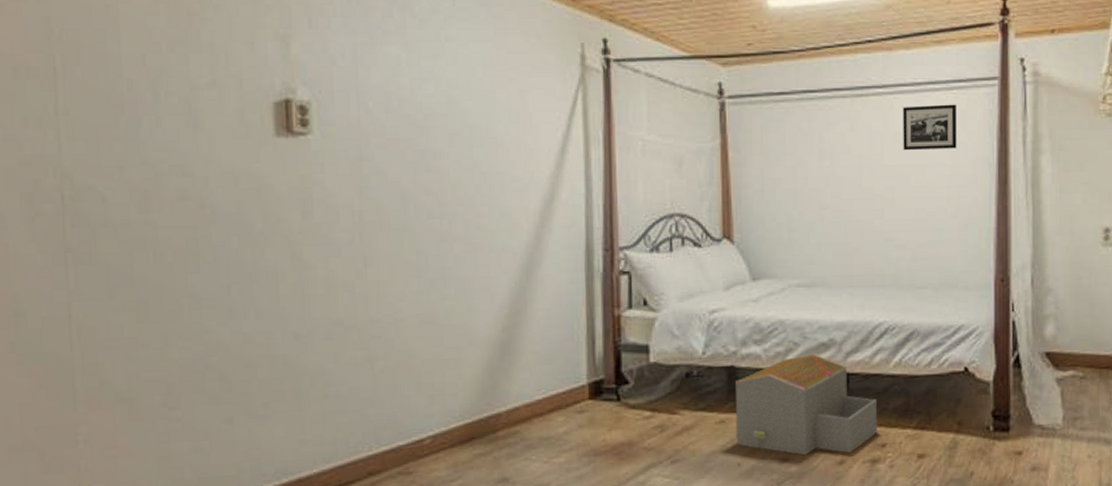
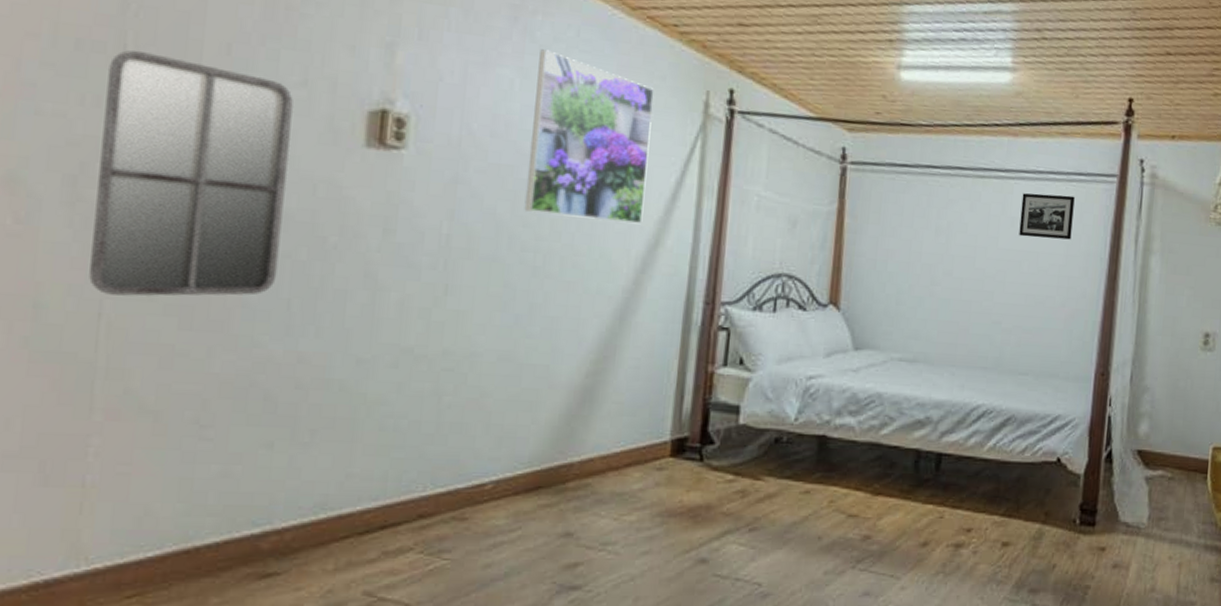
home mirror: none [44,71,215,298] -> present [89,50,293,296]
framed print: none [421,23,536,181] -> present [524,49,654,225]
architectural model: present [735,354,877,456] -> none [818,430,967,535]

